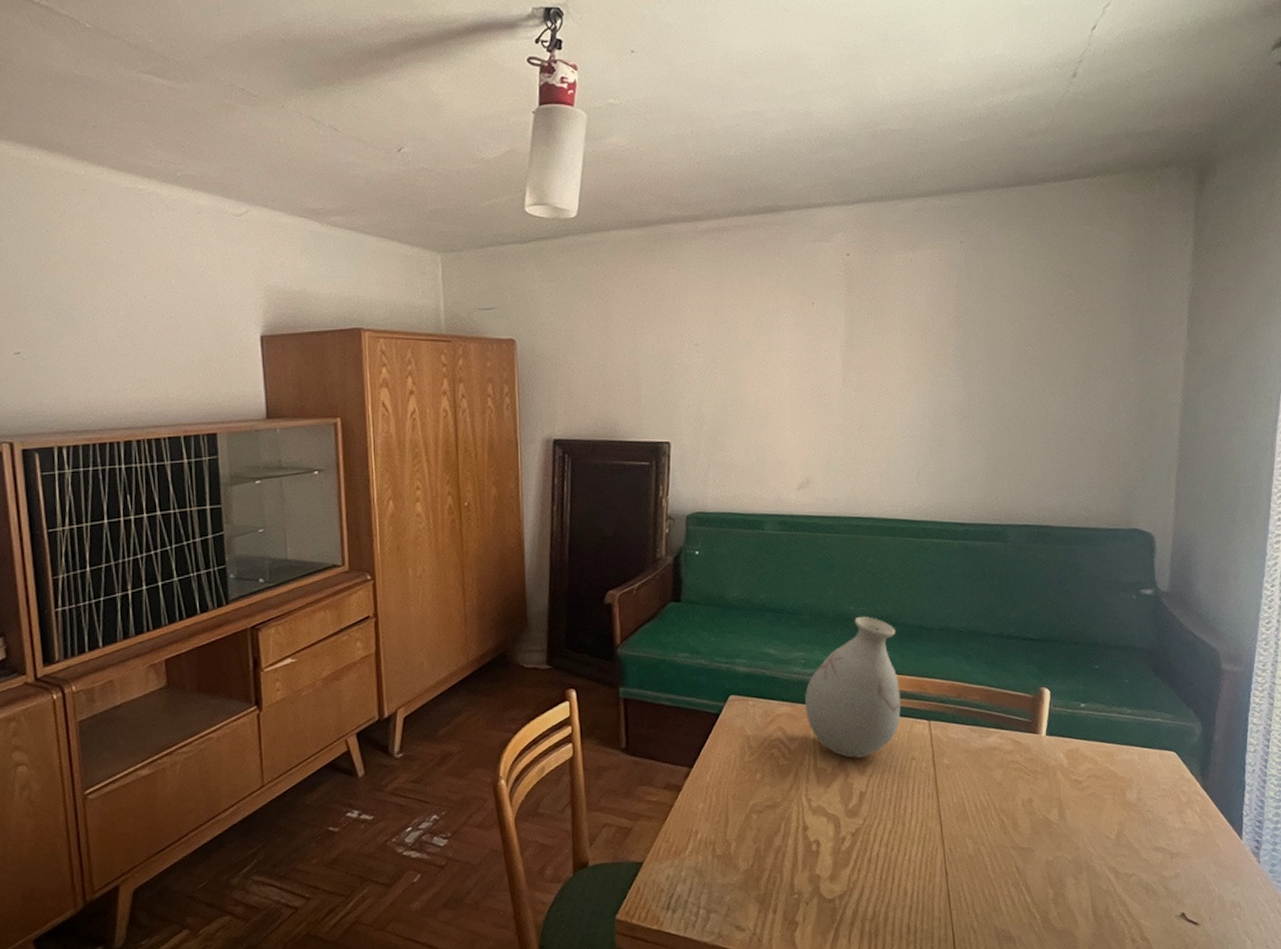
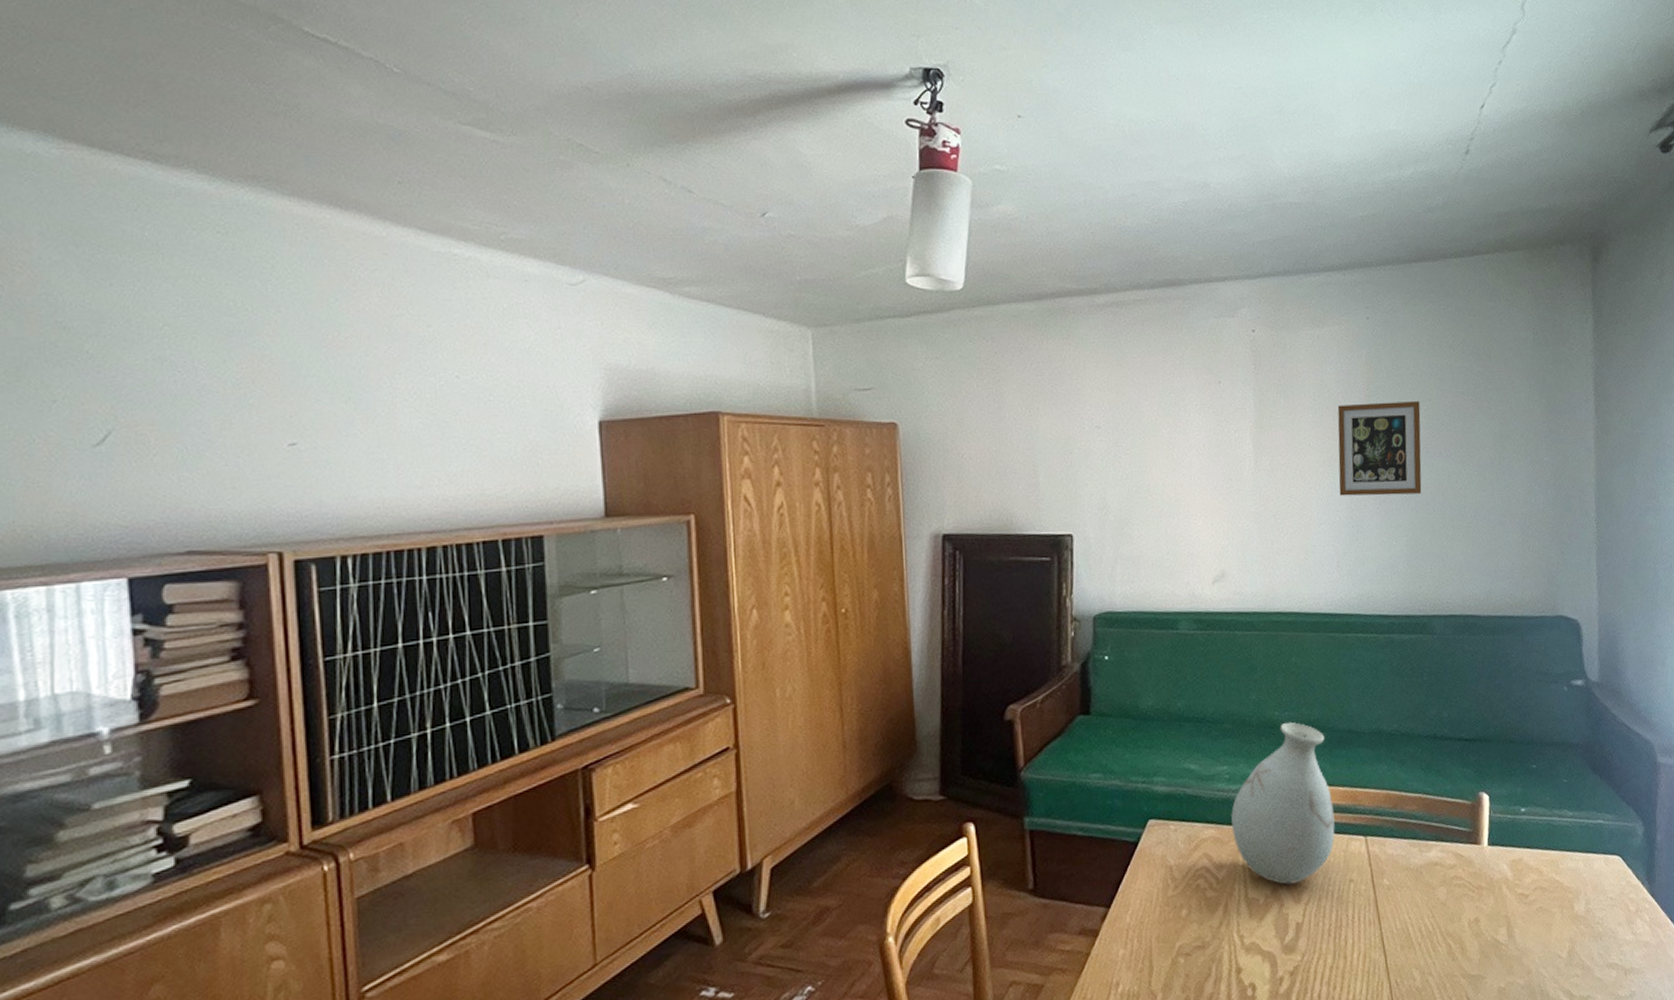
picture frame: none [923,322,1008,412] -> present [1337,401,1422,496]

